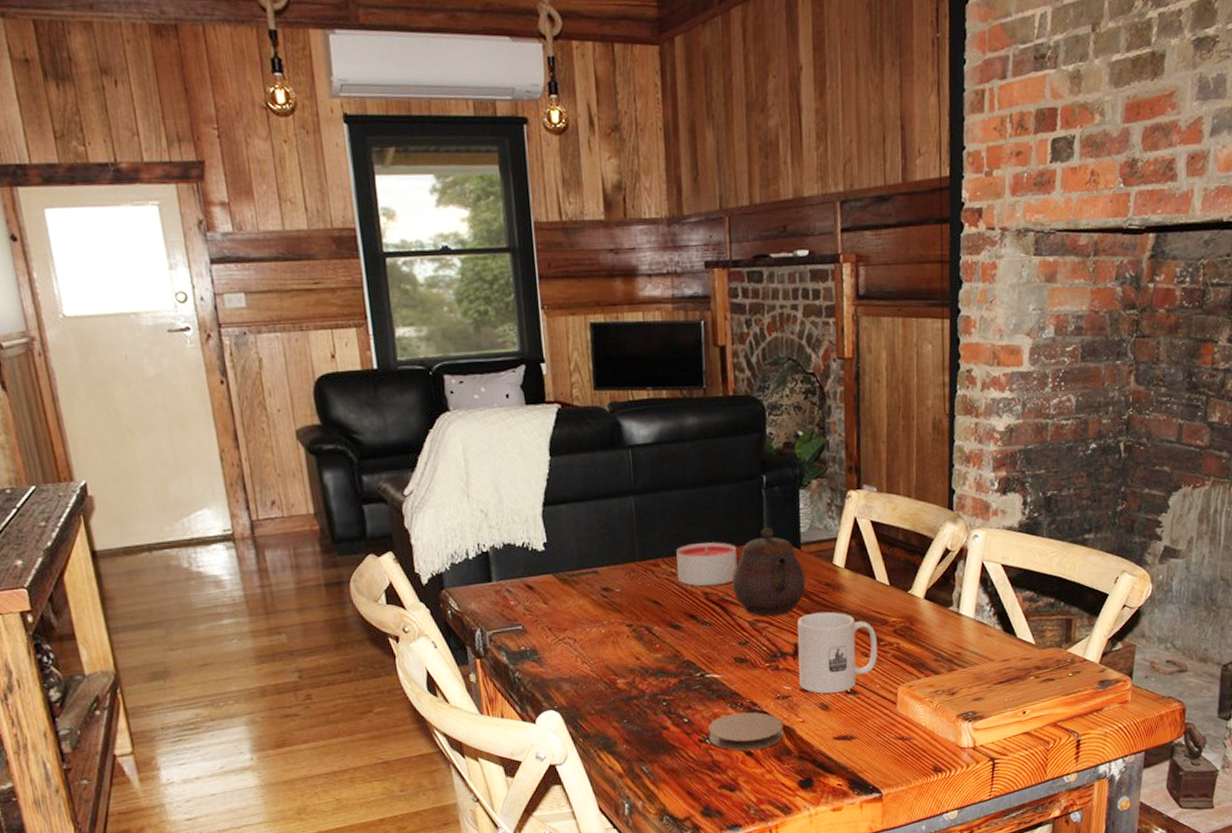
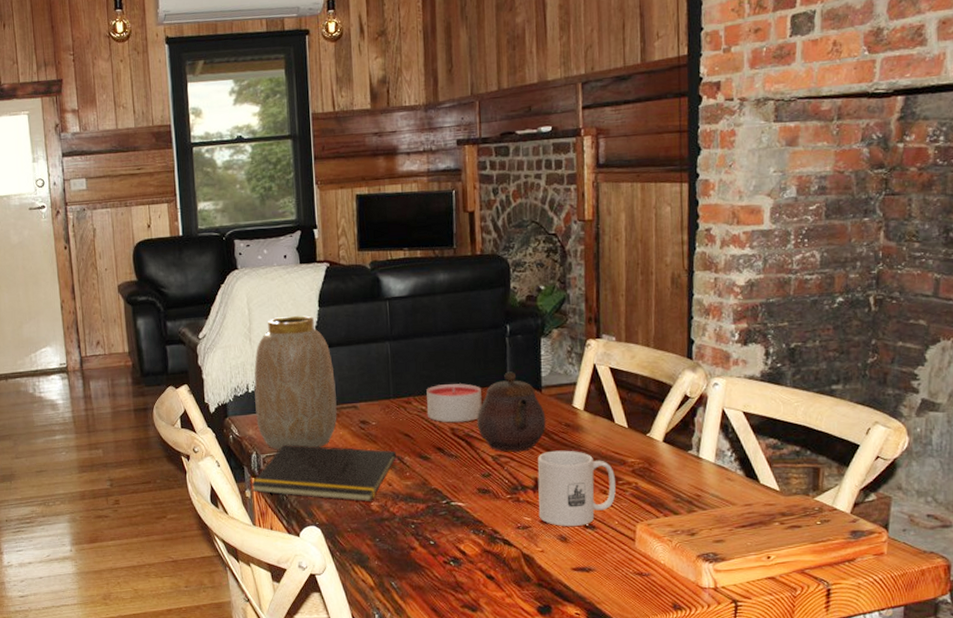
vase: none [474,466,575,625] -> present [254,315,337,450]
notepad: none [476,618,644,680] -> present [251,444,396,502]
coaster: present [708,712,784,751] -> none [452,539,524,575]

